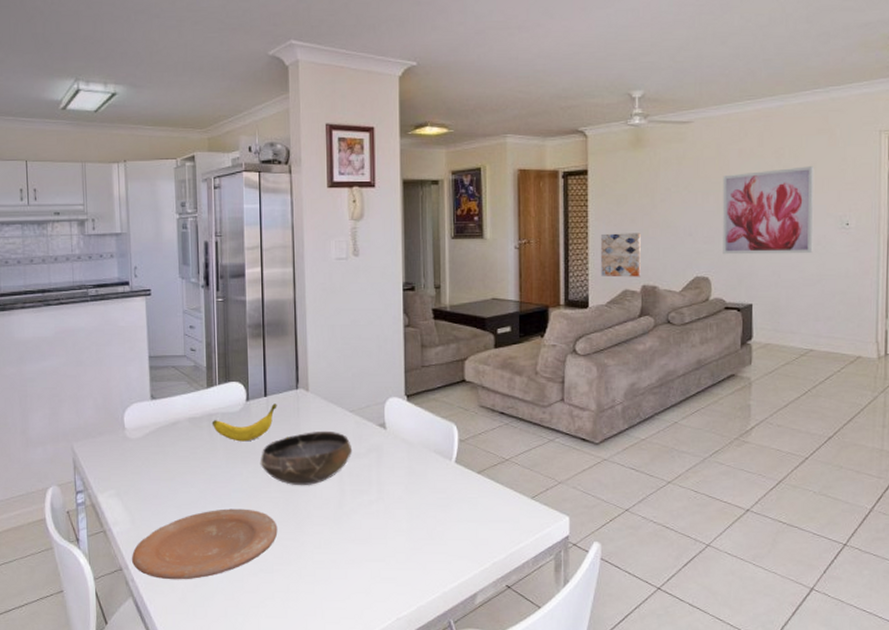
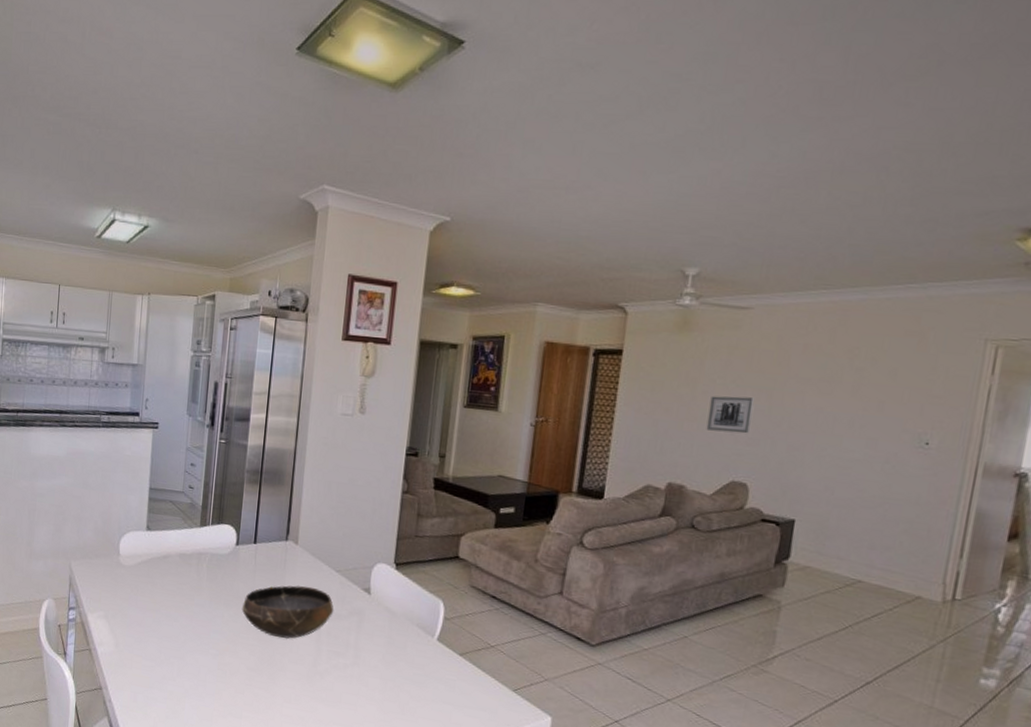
plate: present [131,508,278,580] -> none [111,647,251,711]
banana: present [212,404,277,442] -> none [200,552,266,586]
wall art: present [601,233,641,277] -> none [622,421,674,474]
wall art: none [668,201,706,234] -> present [706,396,755,434]
wall art: present [722,166,815,255] -> none [767,371,895,473]

